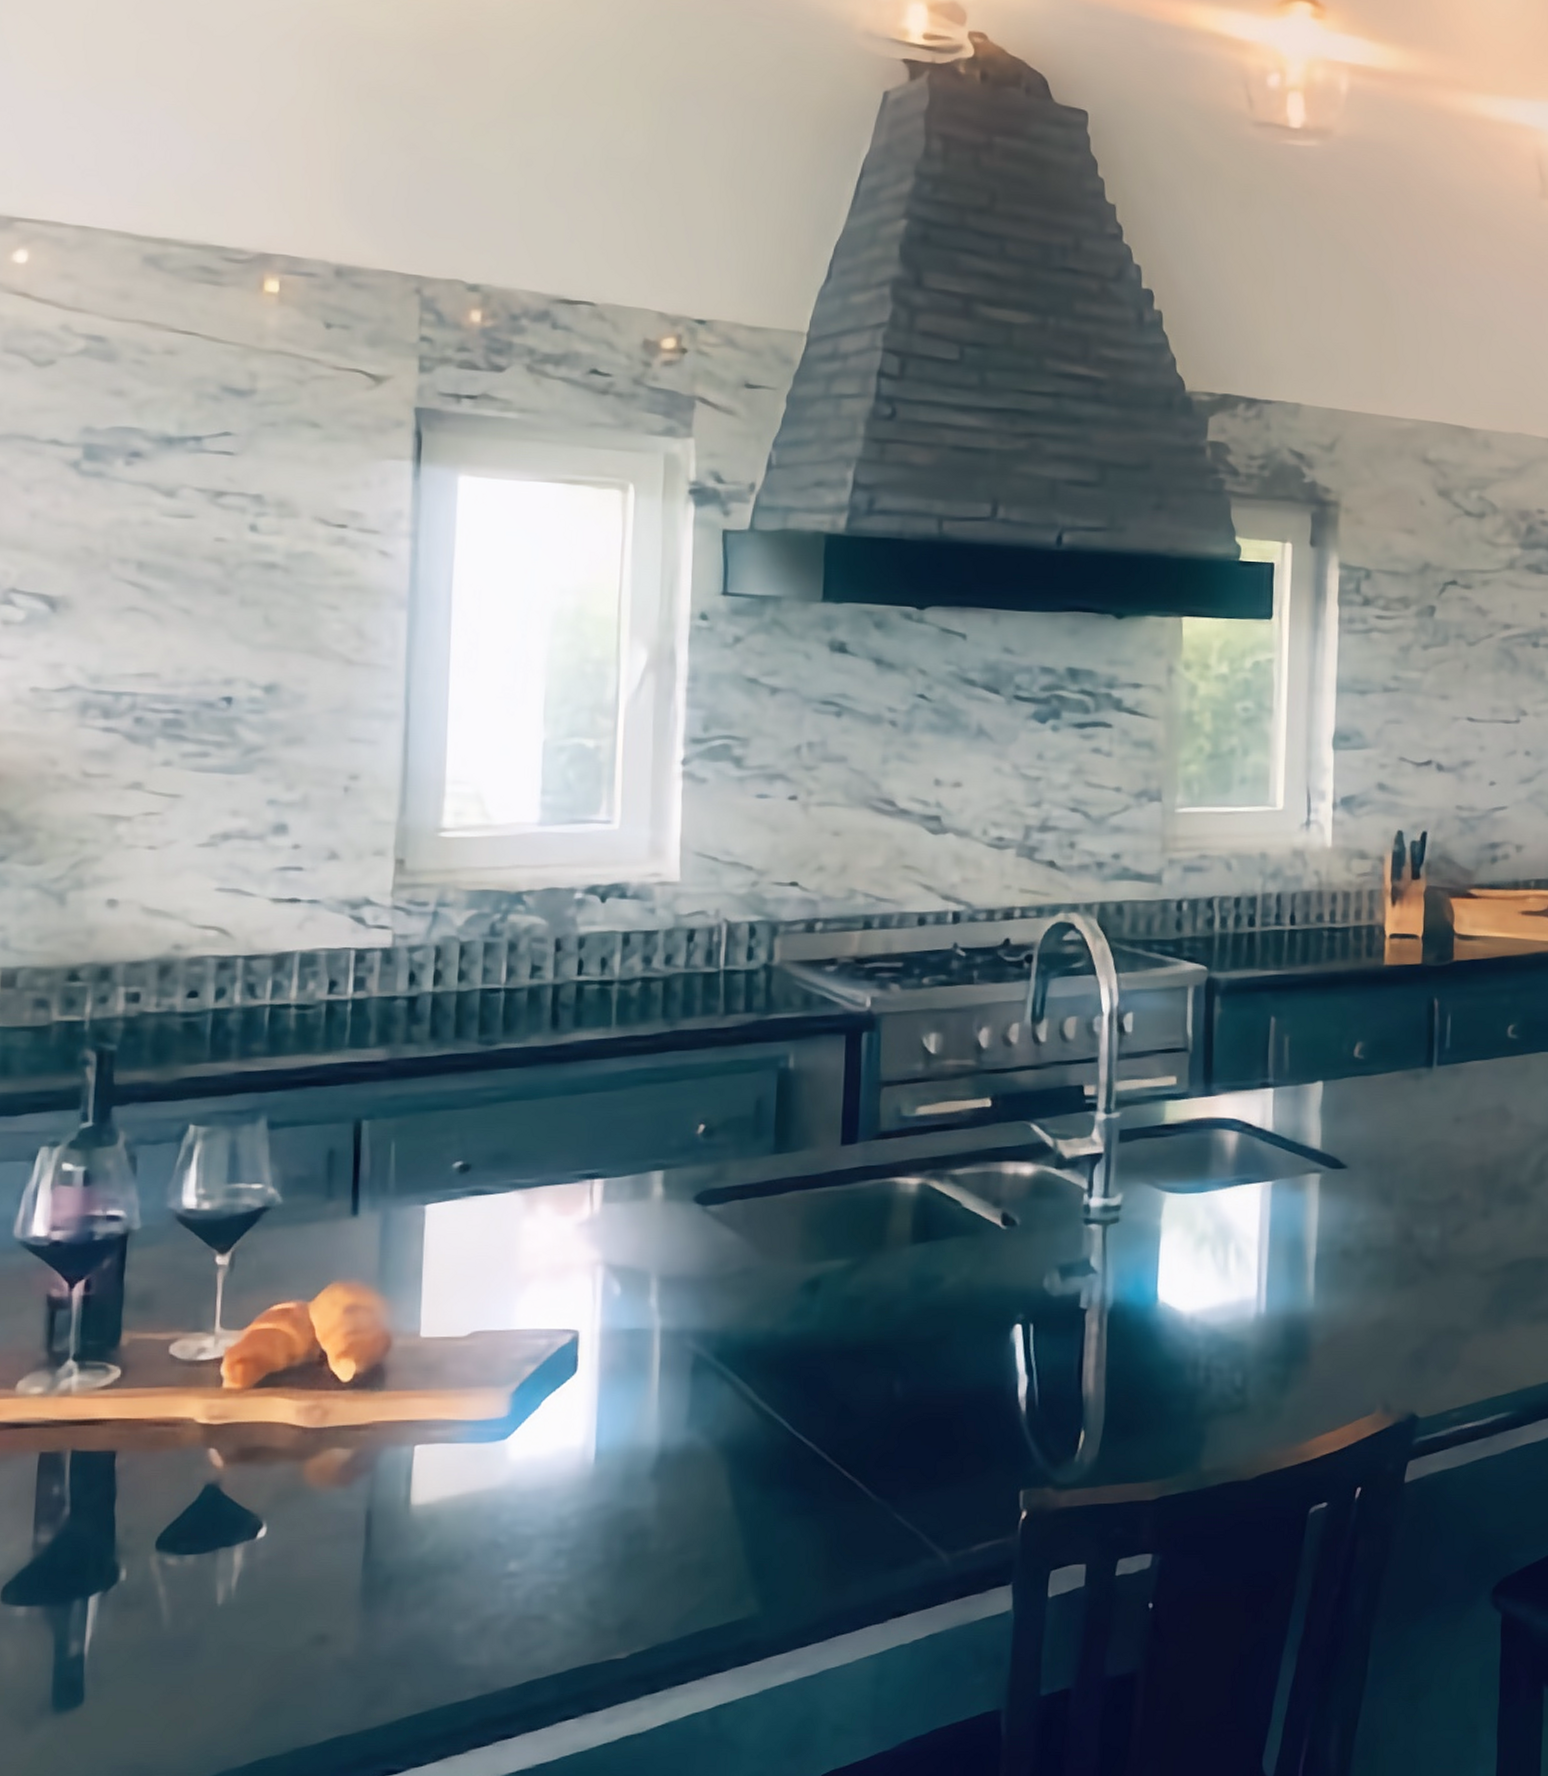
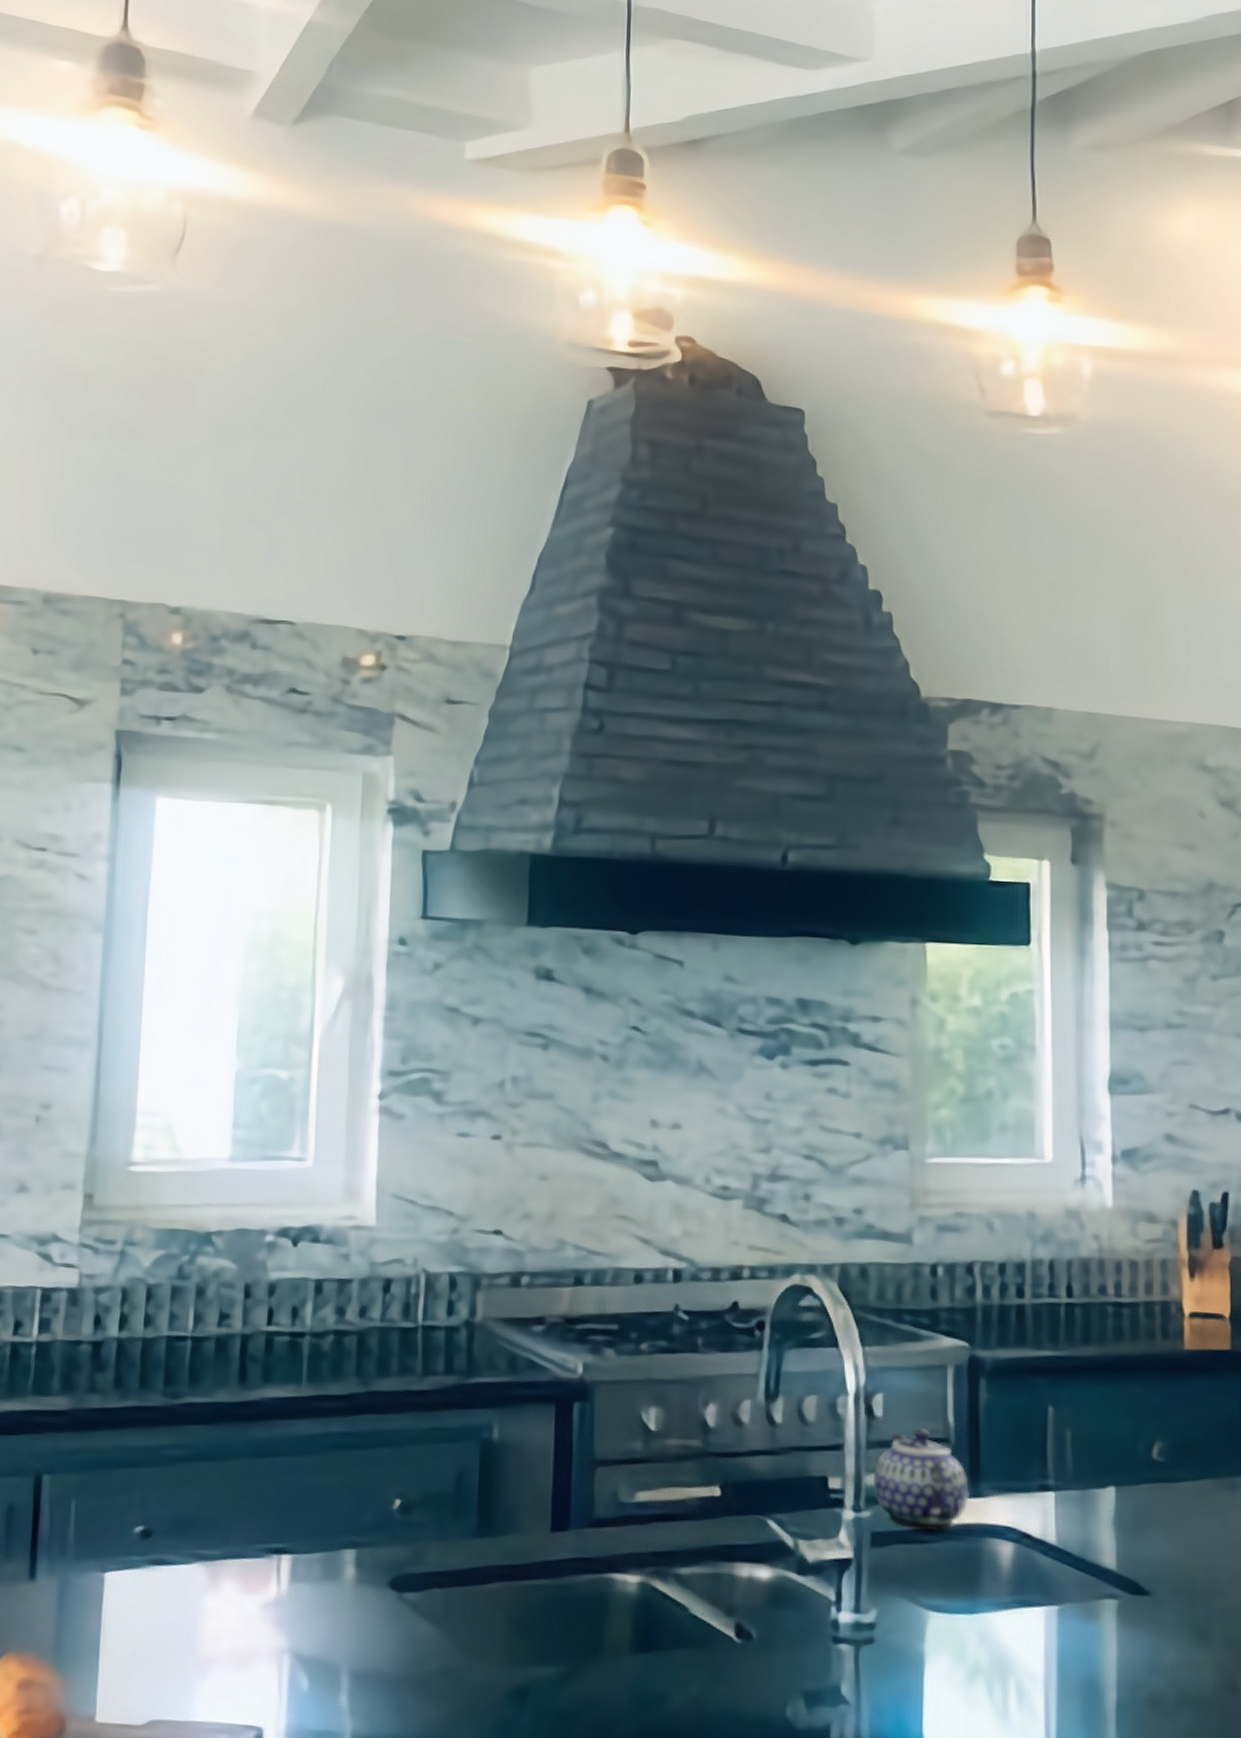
teapot: none [1122,1040,1203,1127] -> present [872,1428,969,1531]

